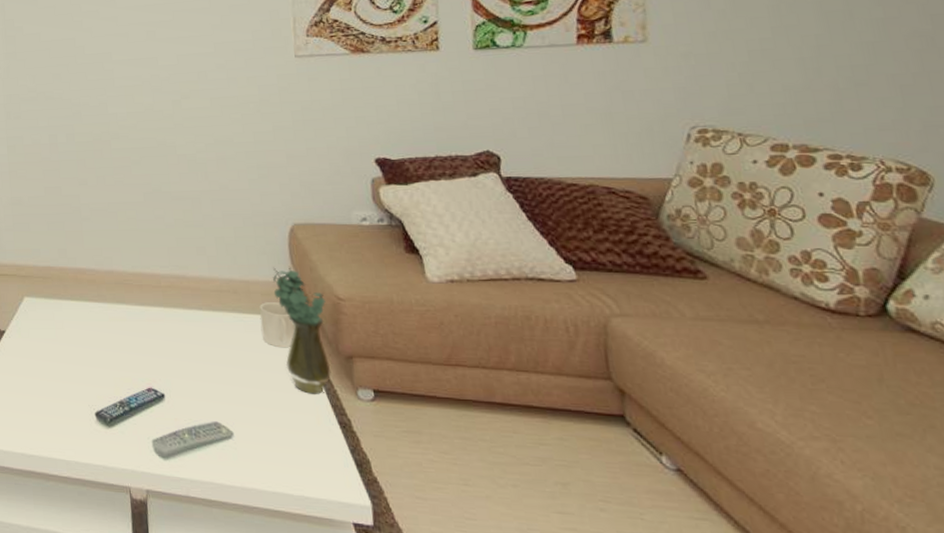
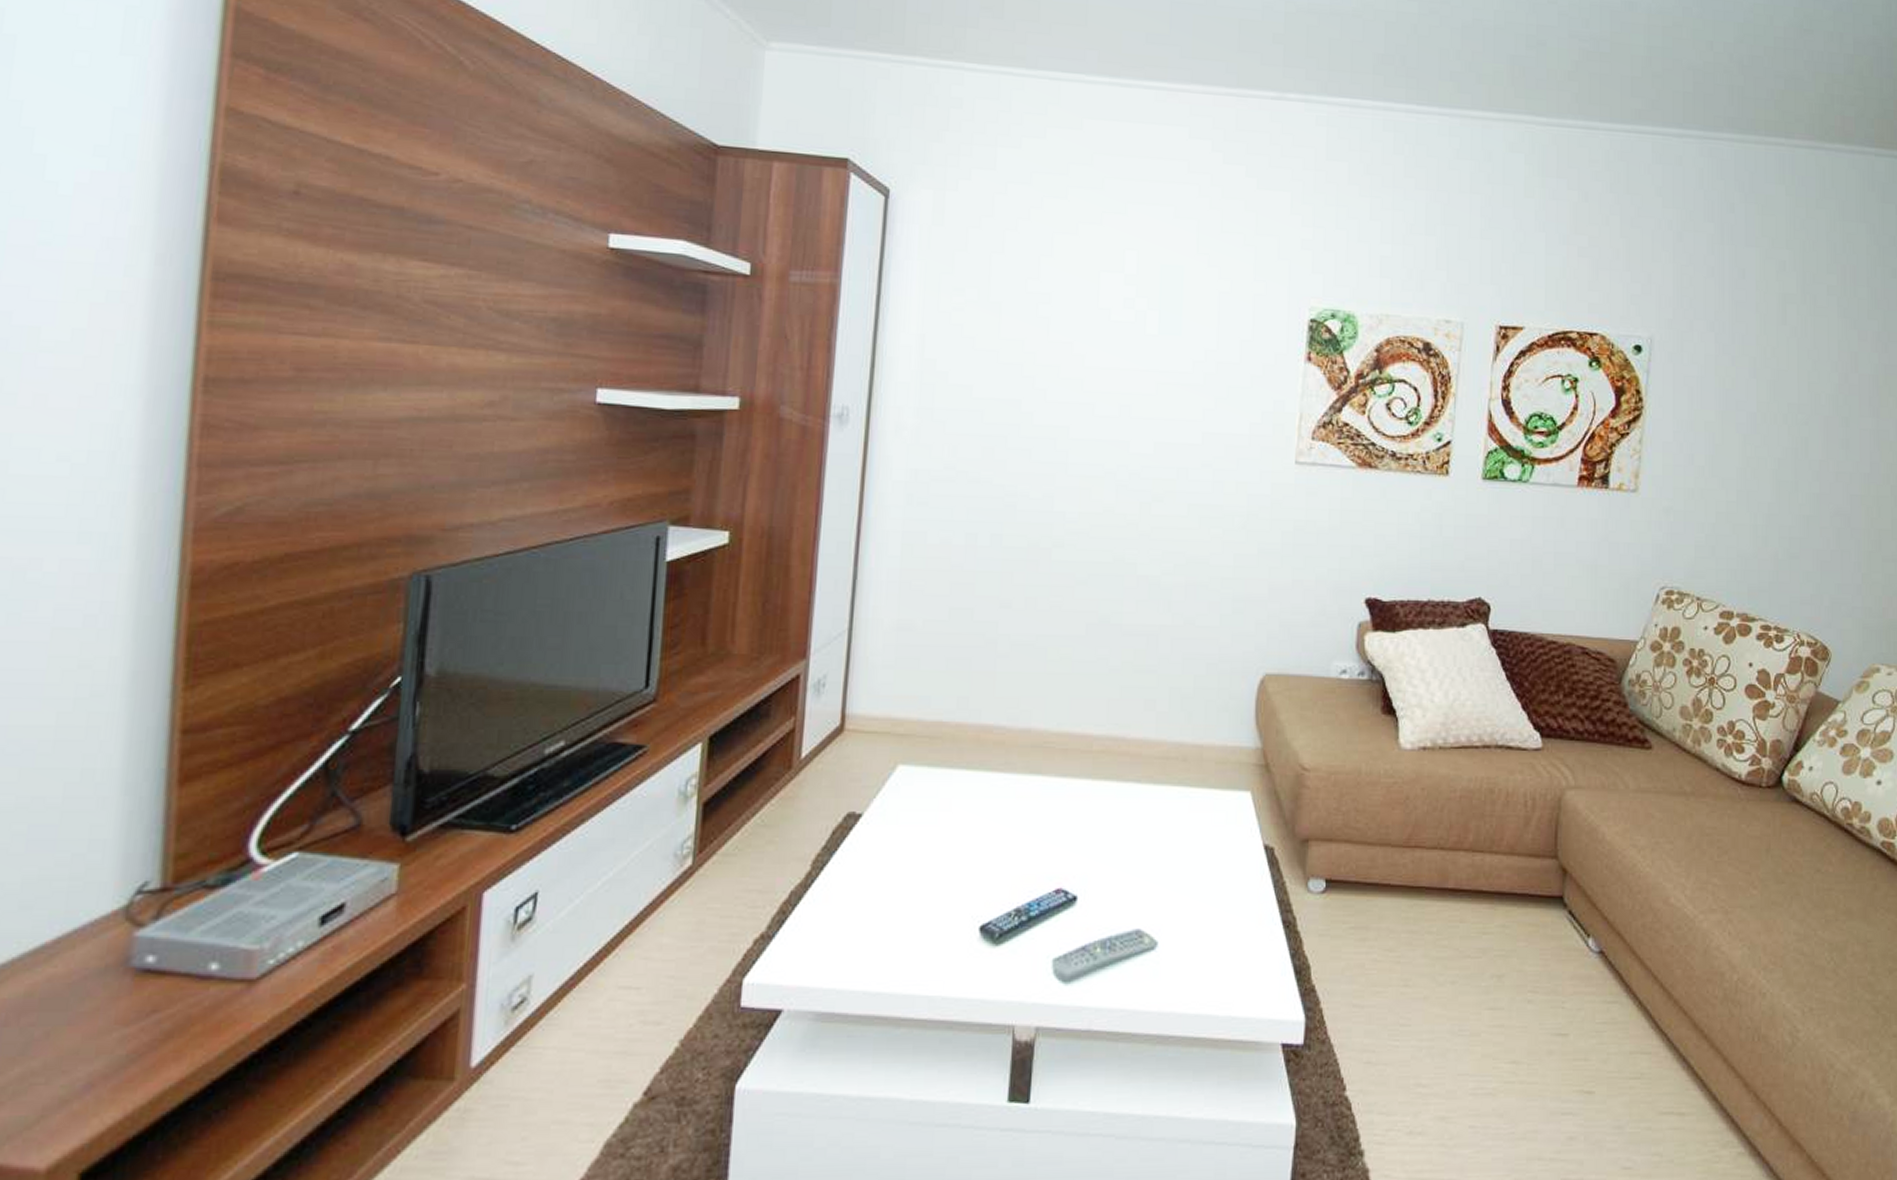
mug: present [259,302,295,348] -> none [1209,773,1249,831]
vase: present [273,266,332,394] -> none [1230,727,1288,888]

